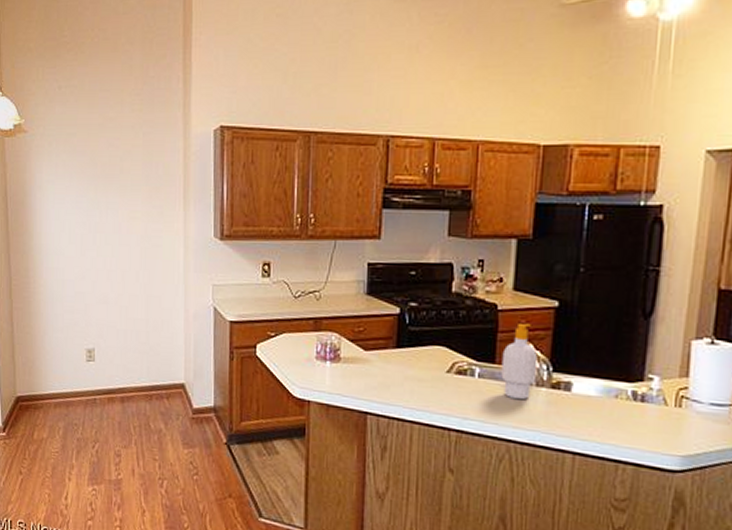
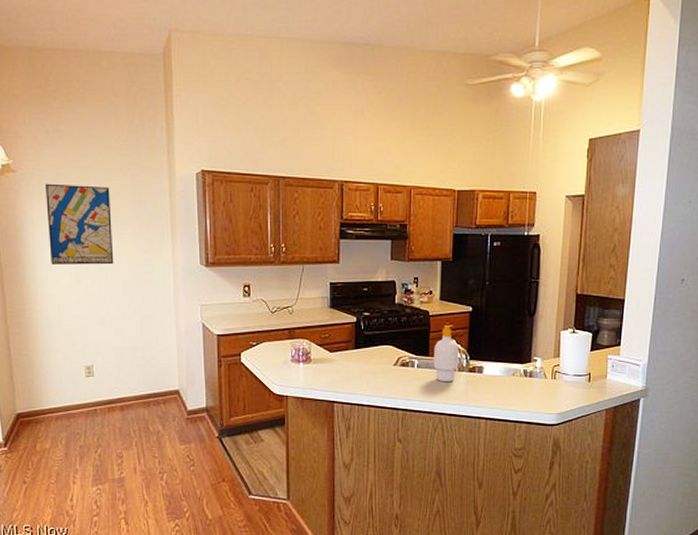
wall art: none [55,144,121,236] -> present [46,183,114,265]

